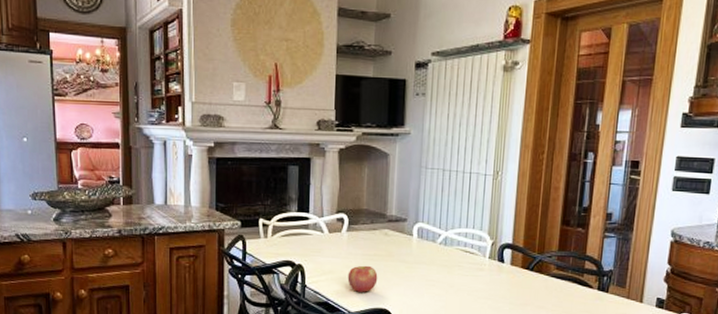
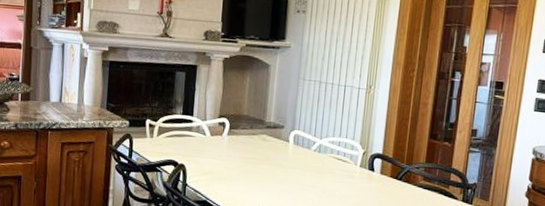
apple: present [347,265,378,292] -> none [226,167,255,194]

